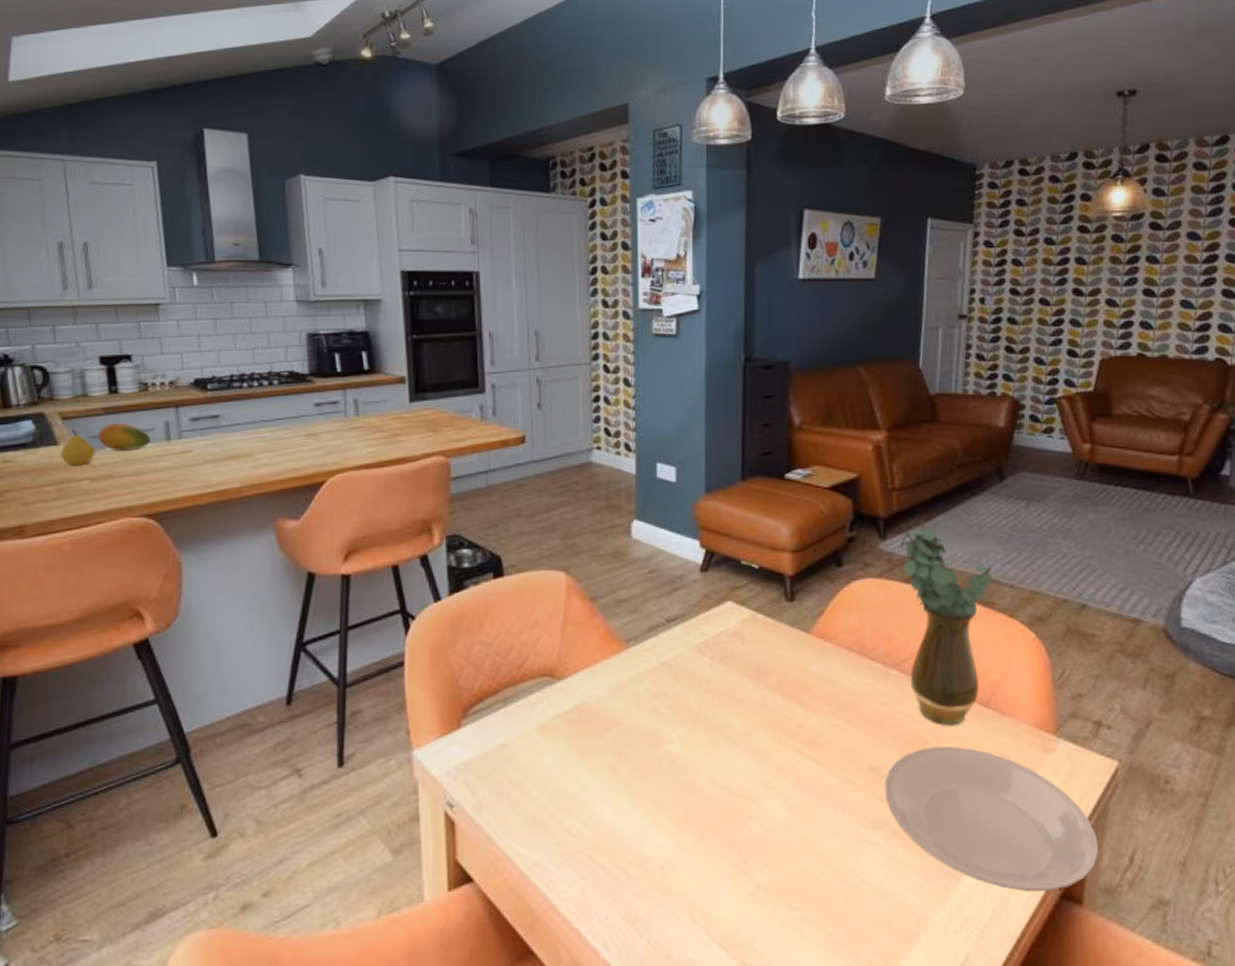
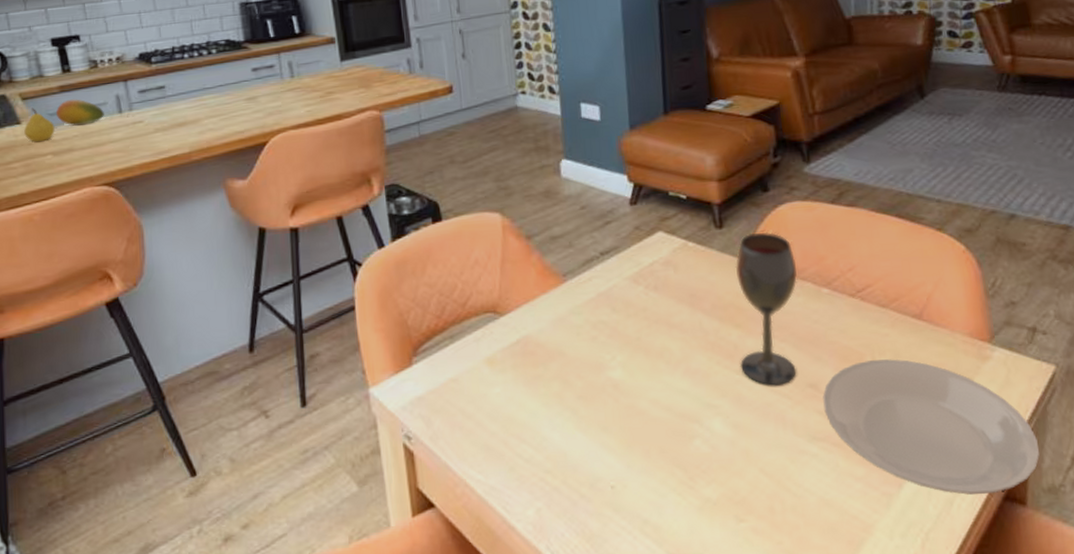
wine glass: none [803,608,867,769] -> present [735,231,797,386]
vase: present [899,521,993,726] -> none [824,143,919,340]

